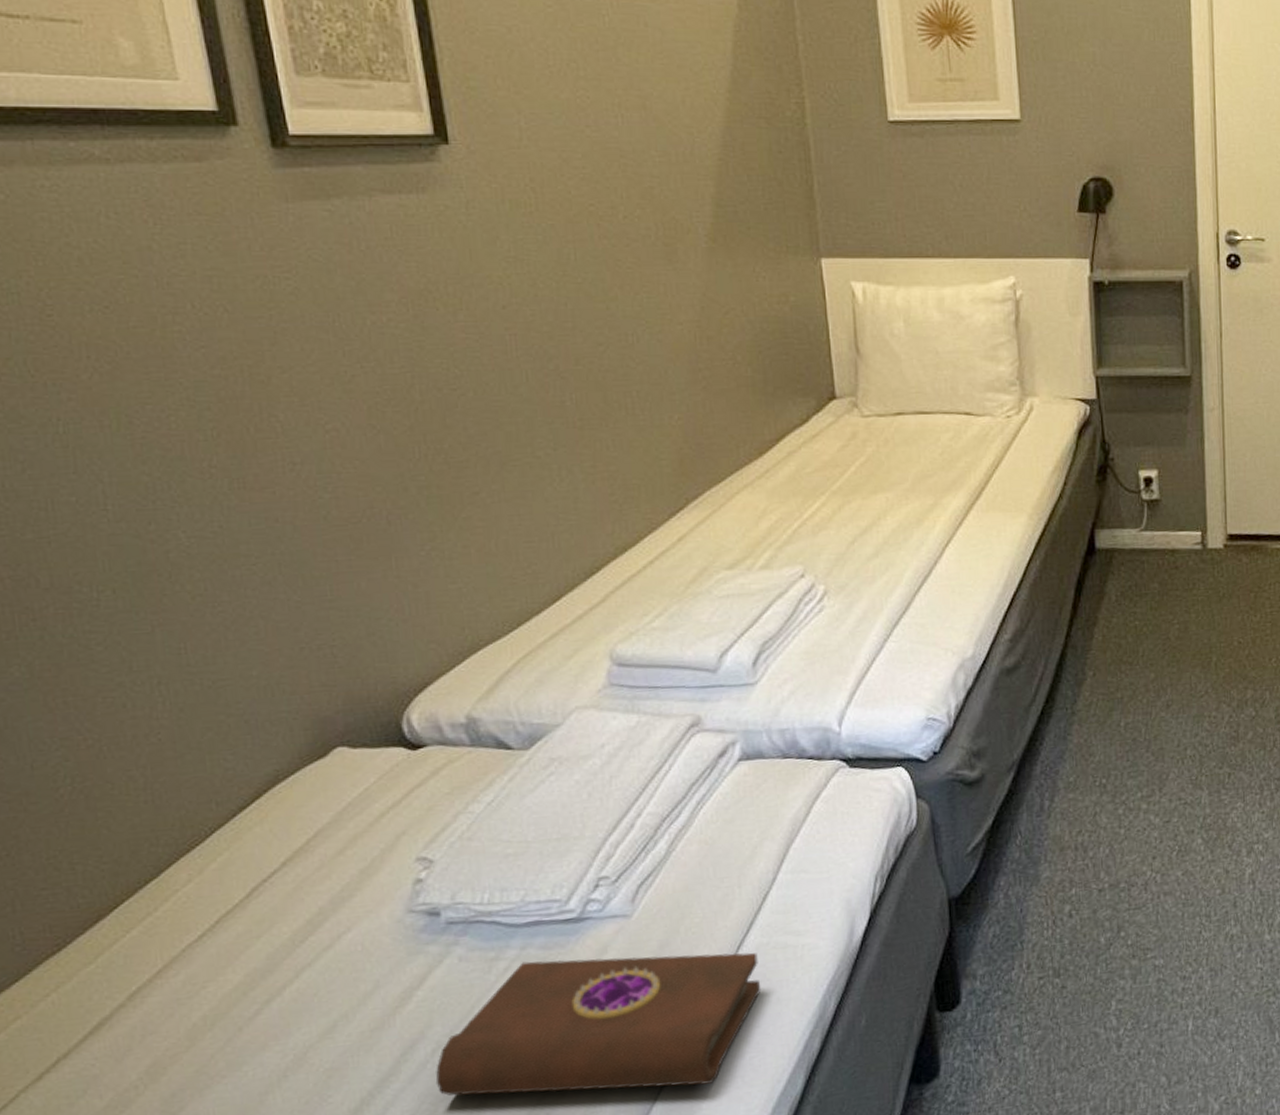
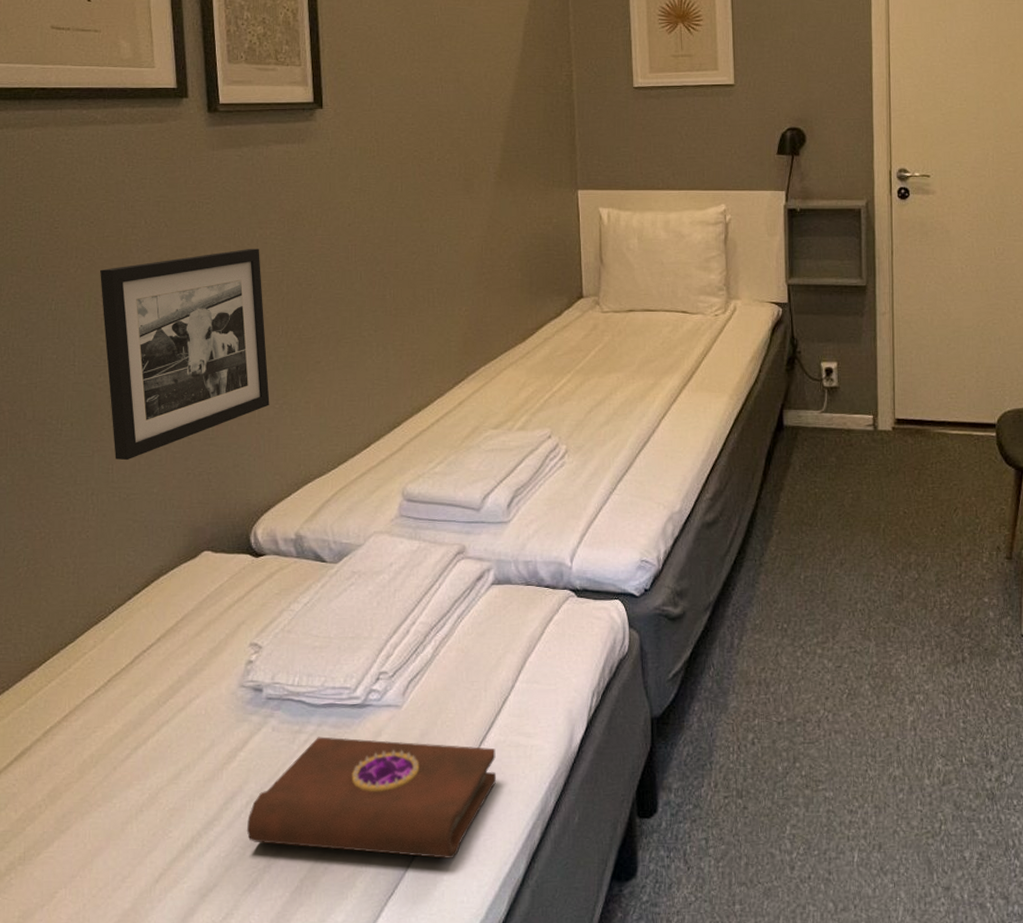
picture frame: none [129,342,412,636] -> present [100,249,270,461]

